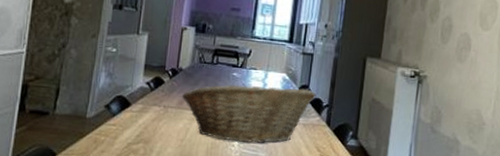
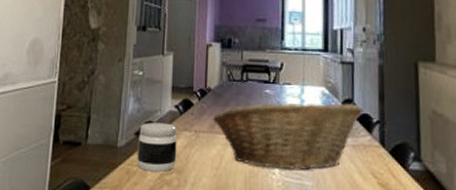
jar: none [105,96,146,142] -> present [137,123,177,172]

